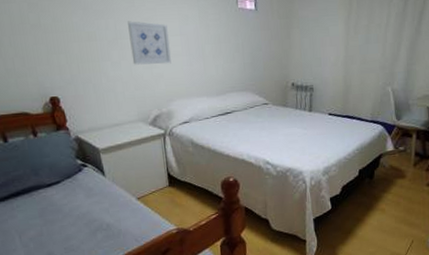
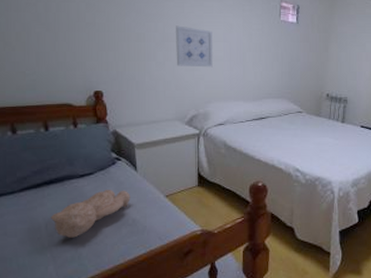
teddy bear: none [23,196,102,248] -> present [51,189,131,239]

